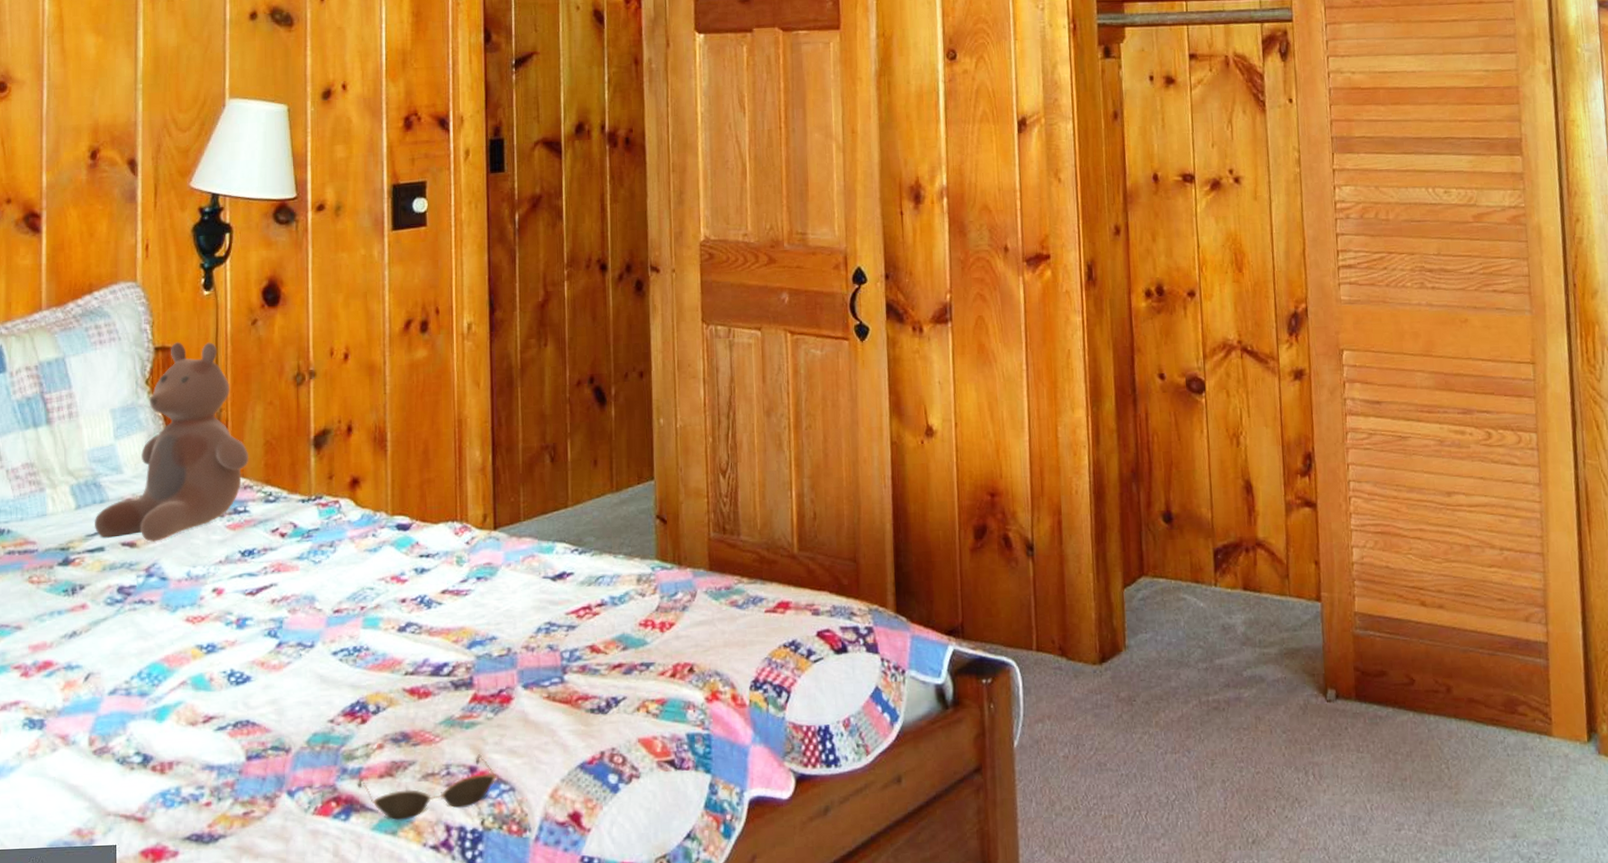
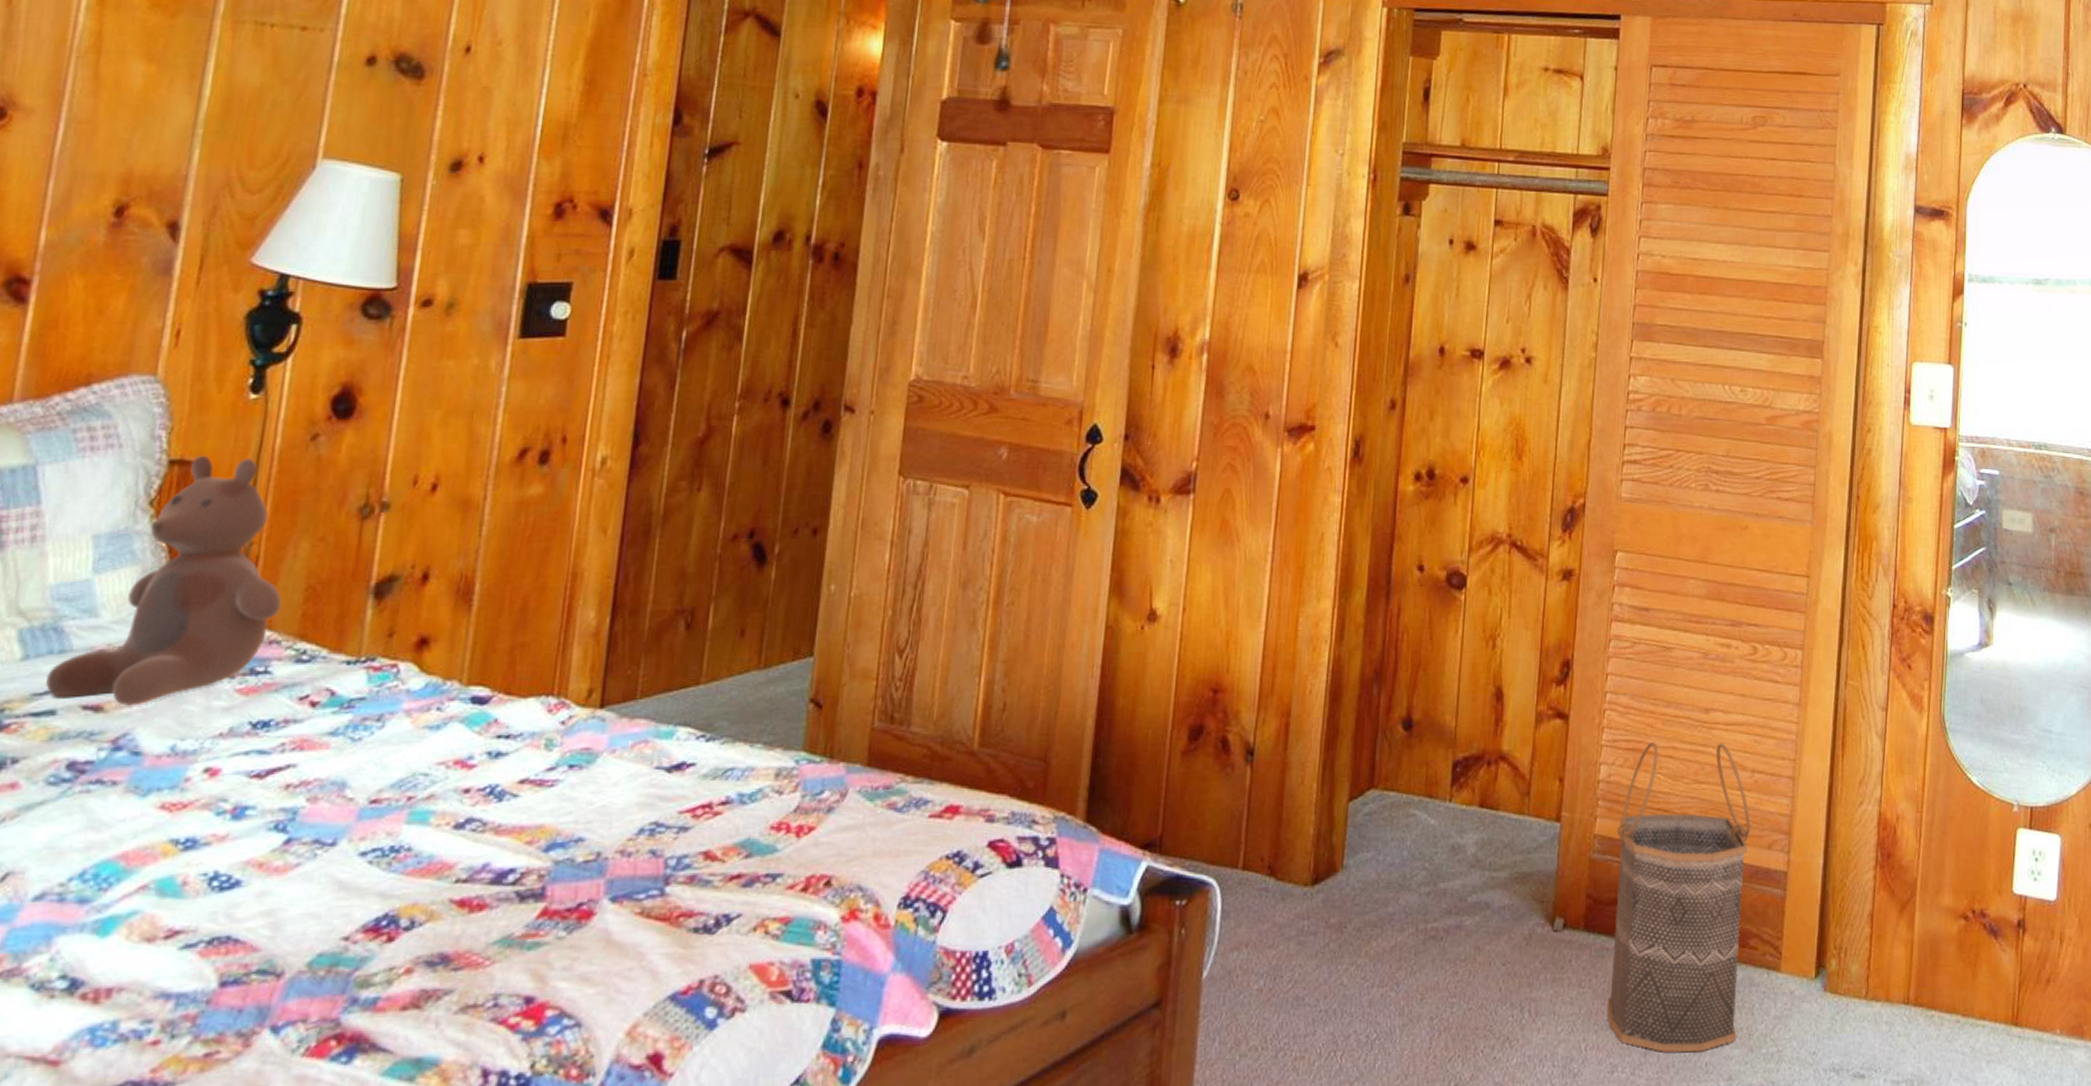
eyeglasses: present [358,754,496,821] -> none [370,982,560,1064]
basket: none [1375,523,1517,812] -> present [1607,741,1751,1053]

